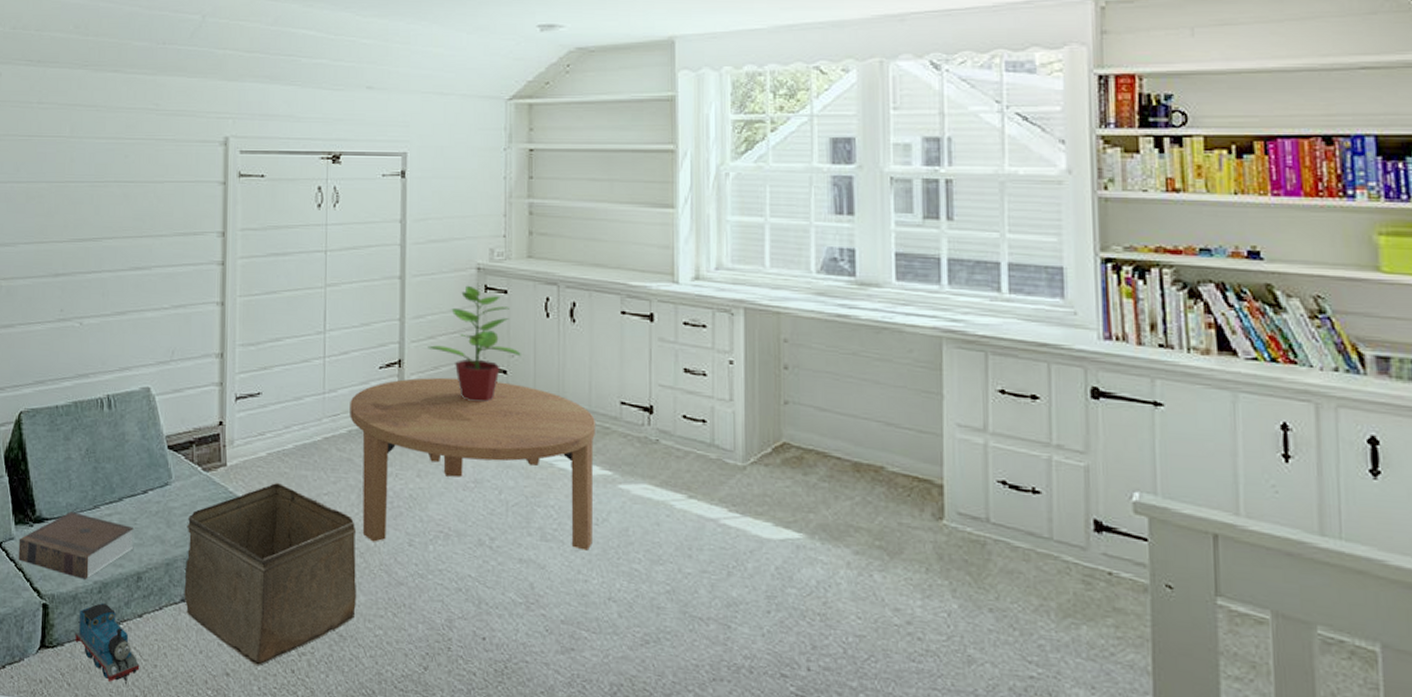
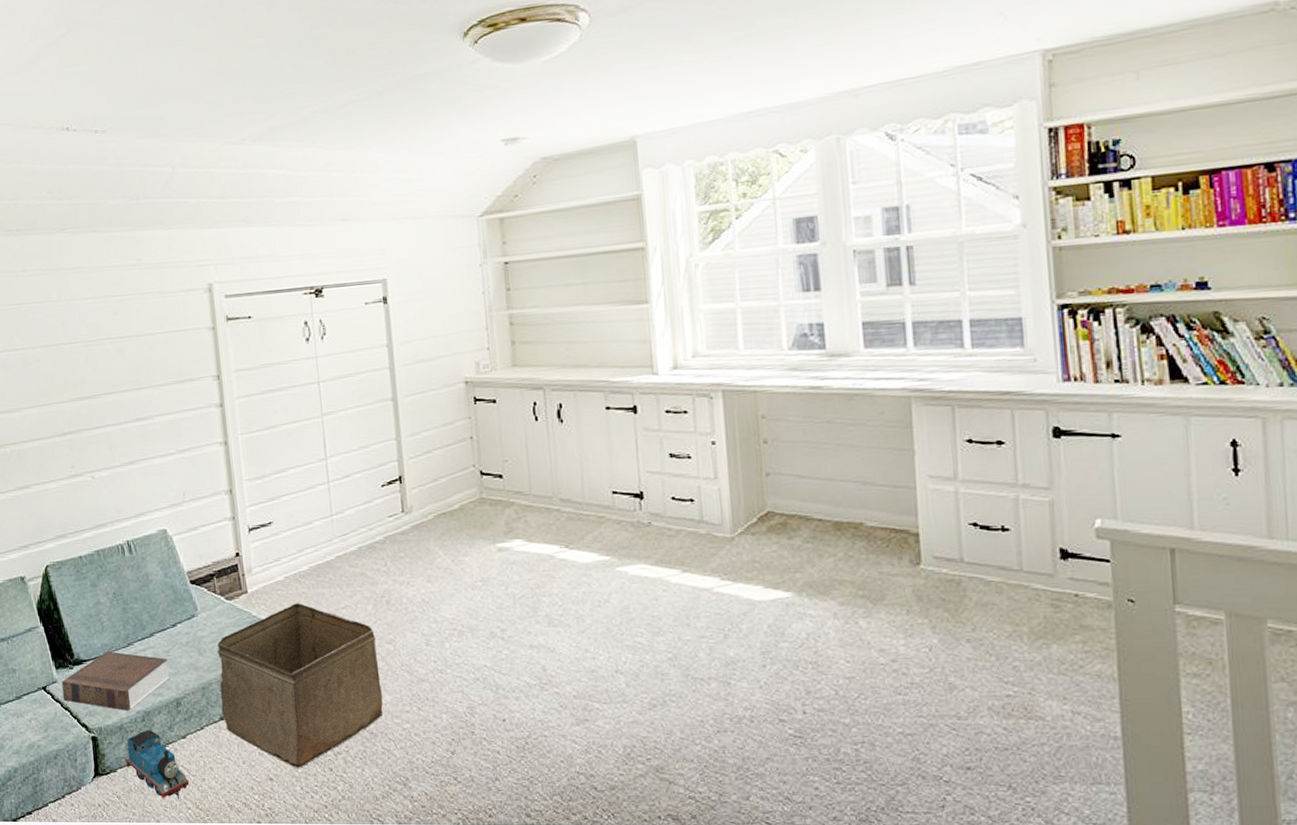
coffee table: present [350,377,595,551] -> none [357,486,597,646]
potted plant: present [428,284,522,403] -> none [425,397,516,508]

